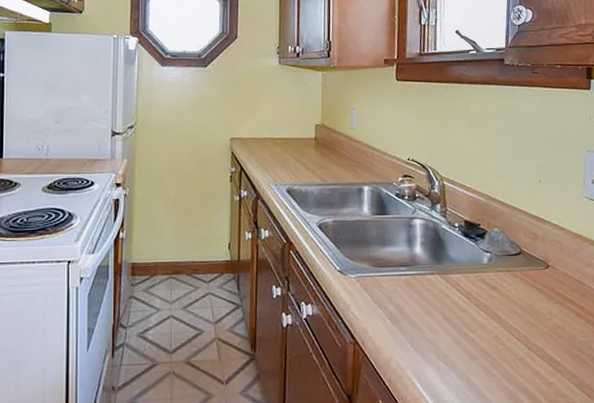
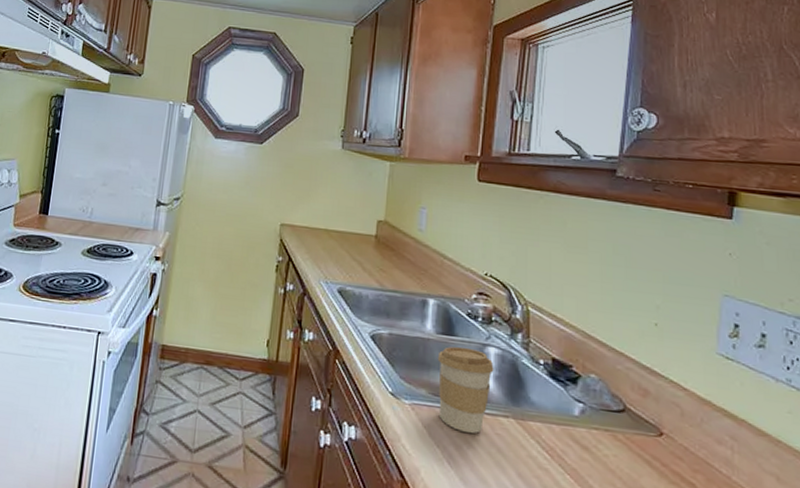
coffee cup: none [374,222,421,292] -> present [437,346,494,433]

